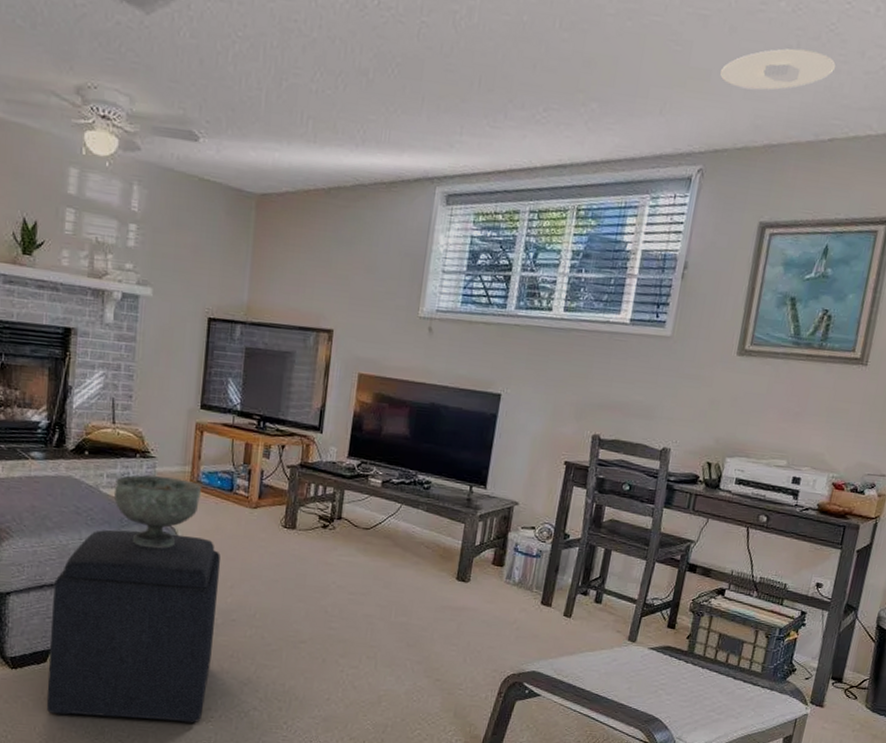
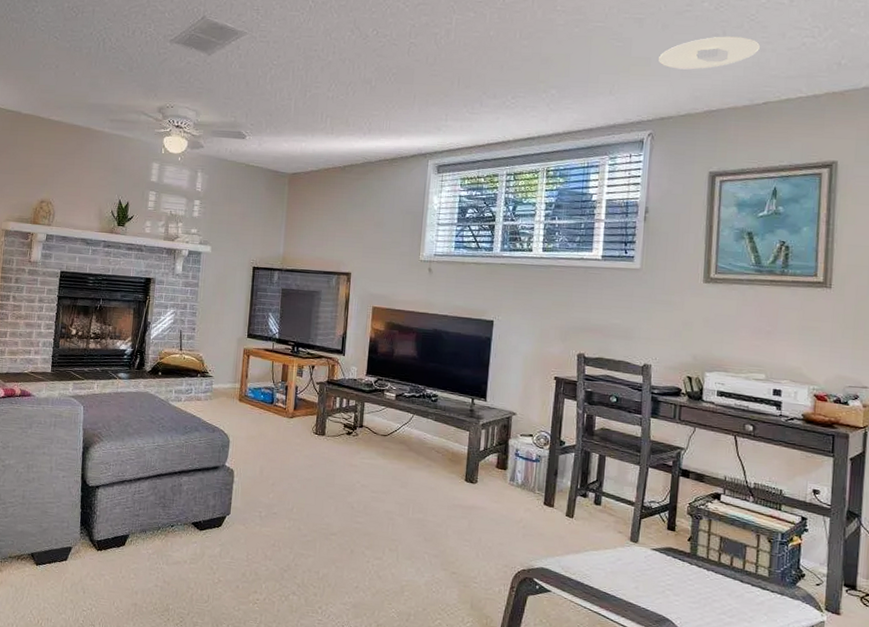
ottoman: present [46,529,221,724] -> none [123,435,264,605]
decorative bowl: present [113,474,202,548] -> none [180,390,249,451]

